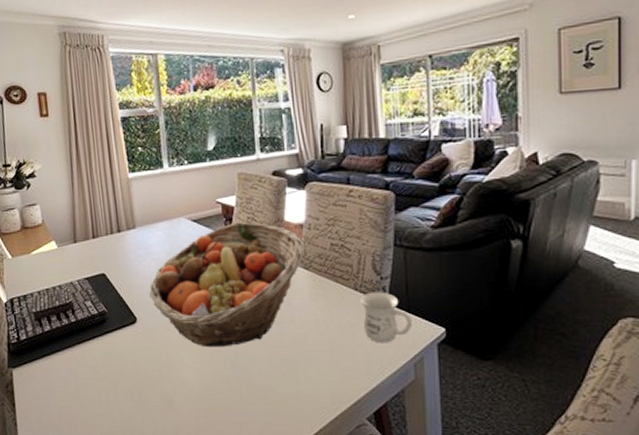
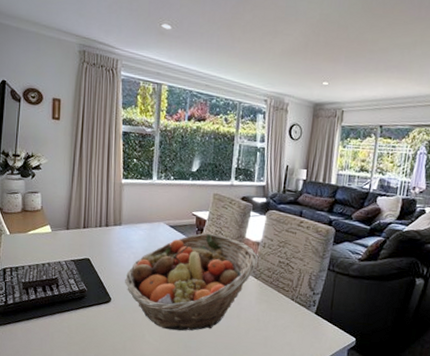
mug: present [361,292,412,343] -> none [294,303,331,344]

